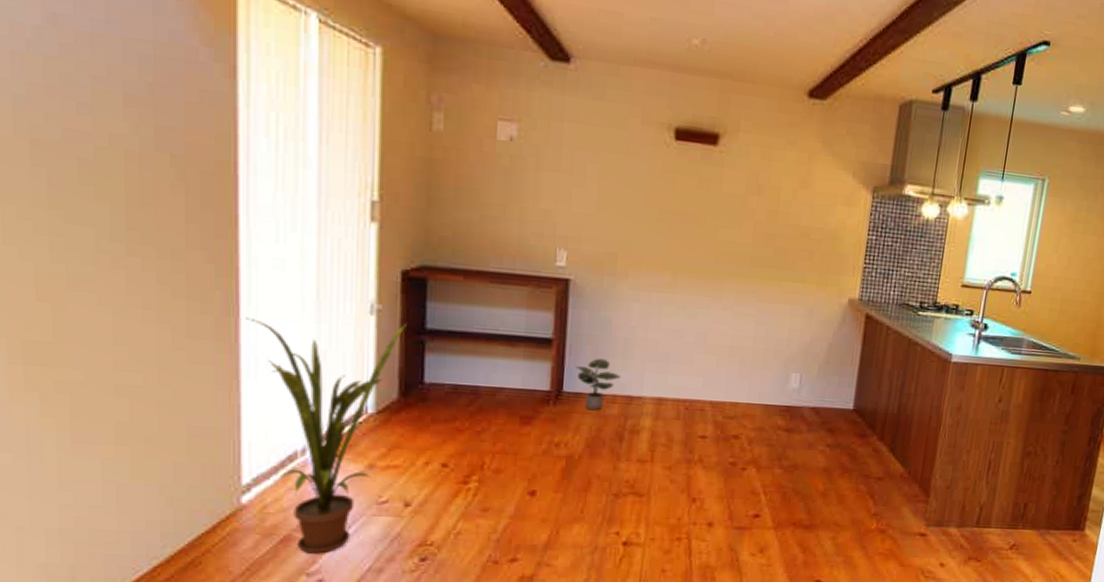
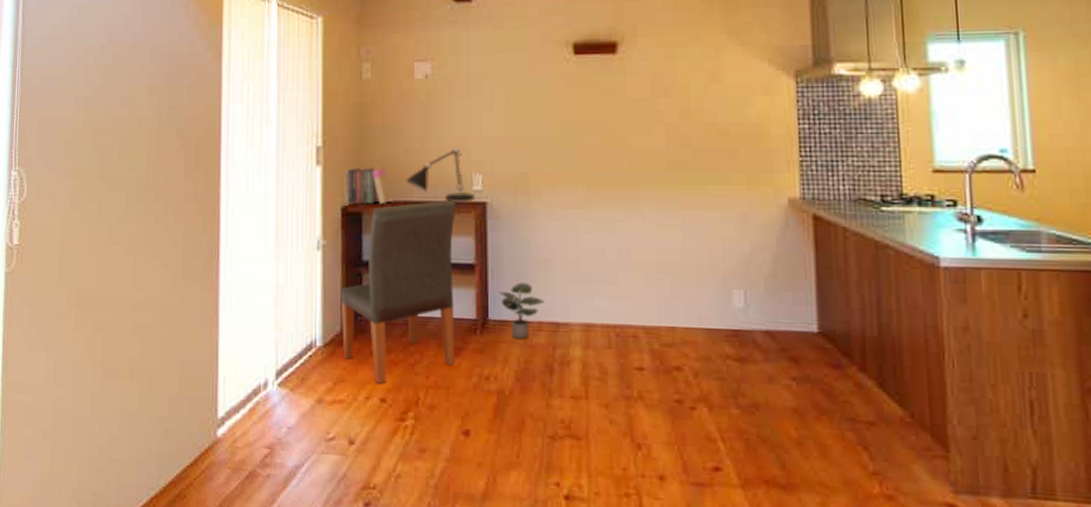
house plant: present [245,316,408,554] -> none [223,257,348,493]
dining chair: none [398,273,538,450] -> present [341,200,457,384]
books: none [405,228,464,272] -> present [344,167,392,205]
desk lamp: none [481,220,559,278] -> present [406,148,476,203]

